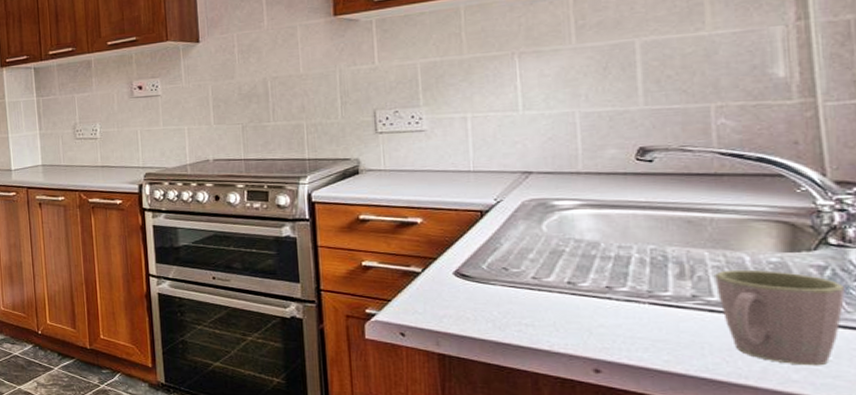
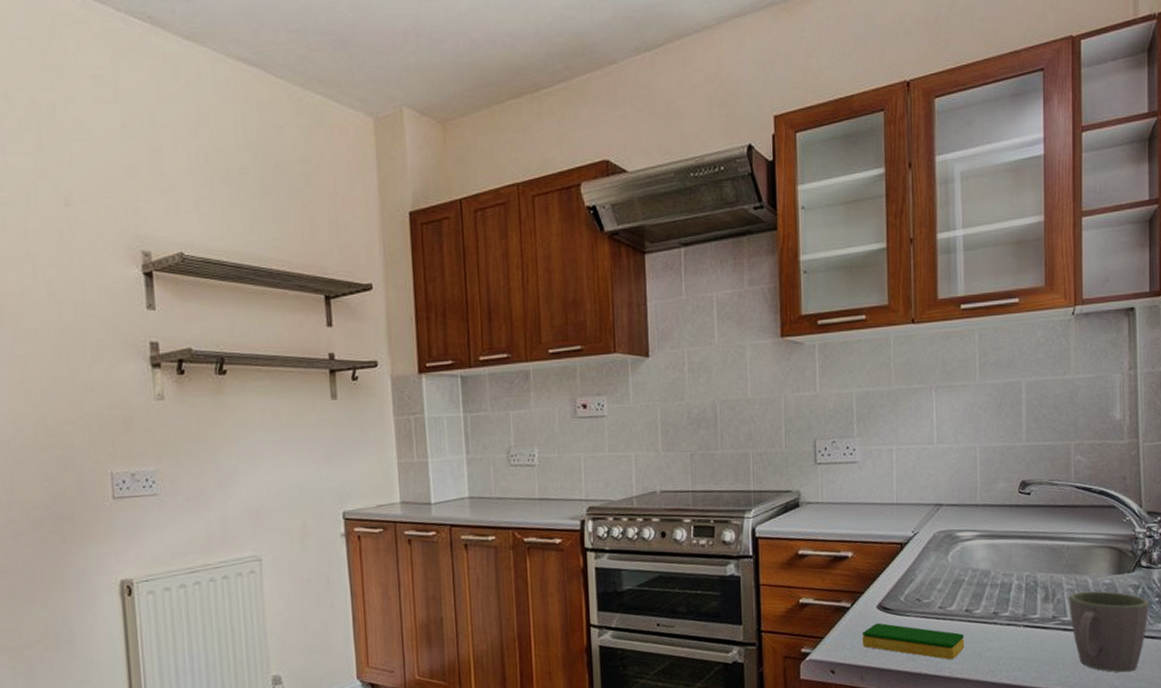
dish sponge: none [436,289,569,333] -> present [862,622,965,660]

